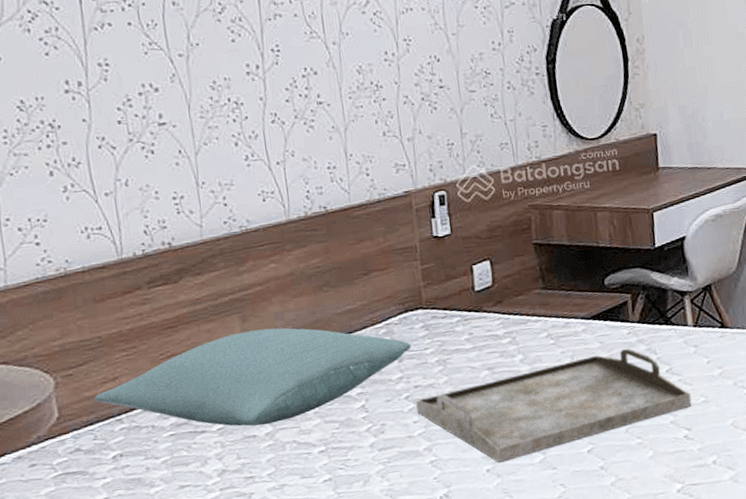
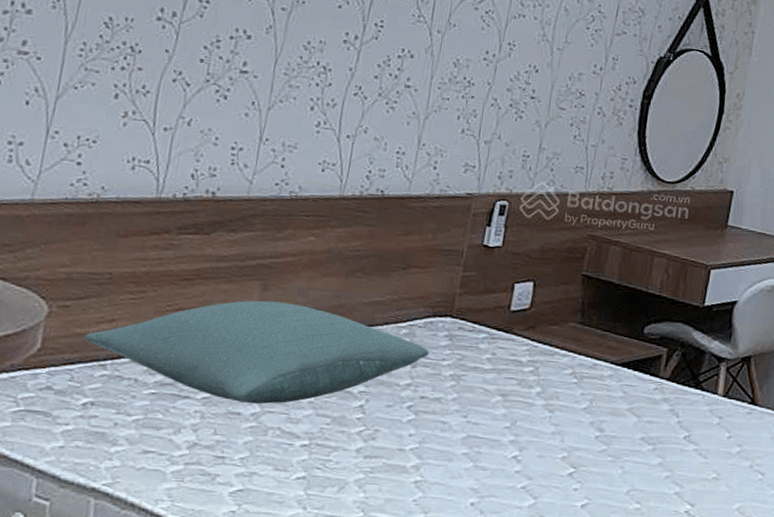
serving tray: present [416,348,692,463] -> none [415,404,703,499]

